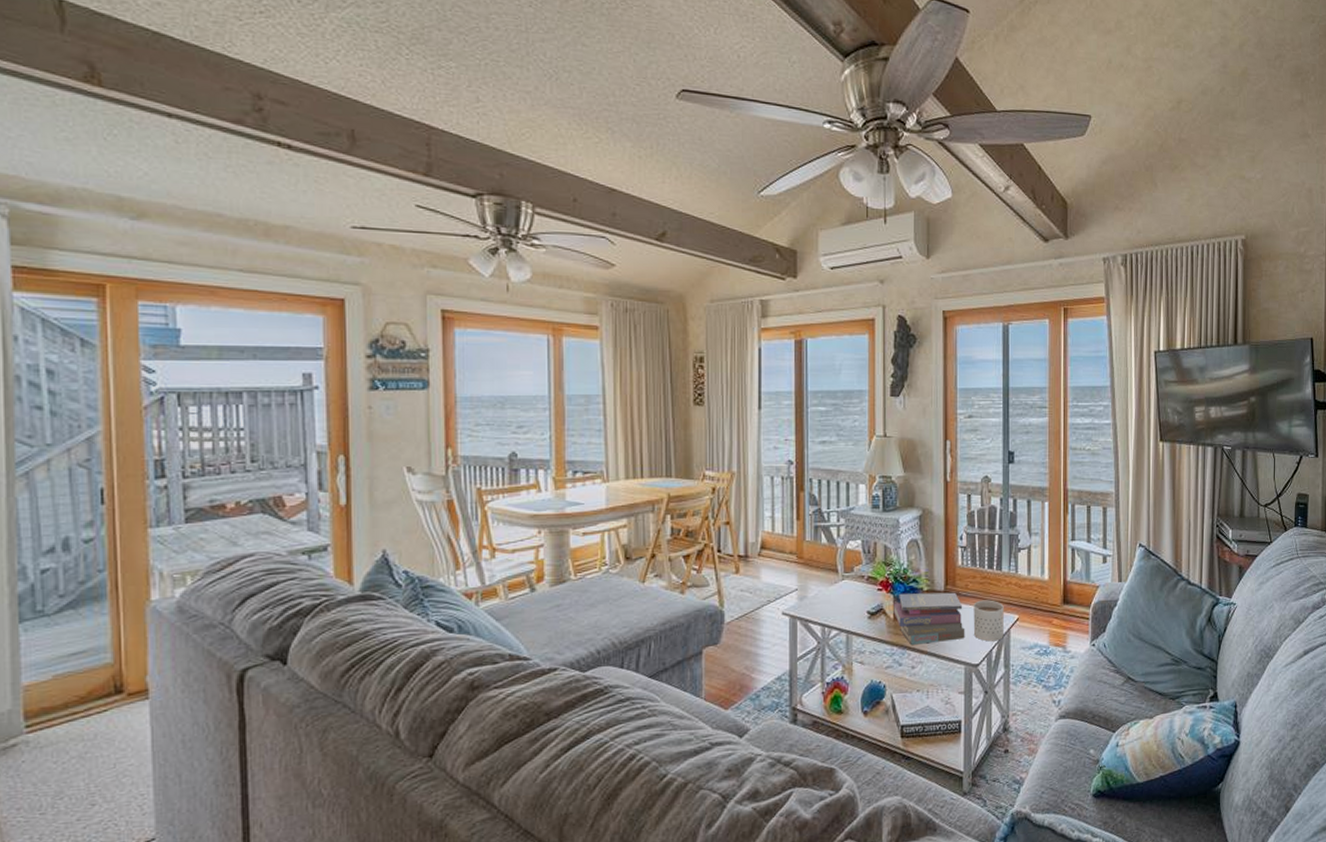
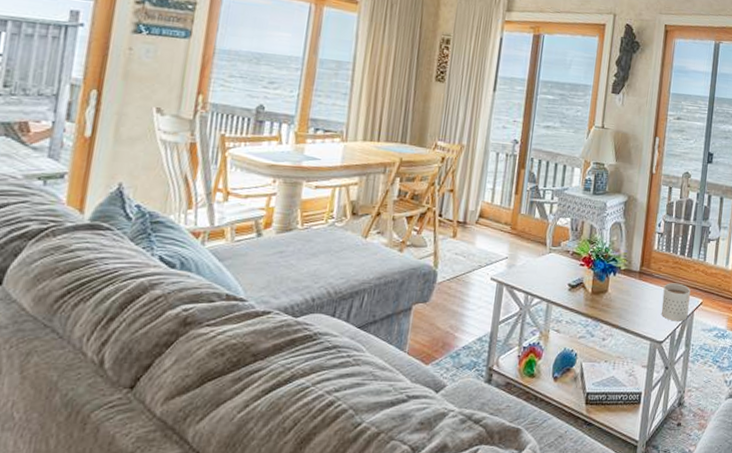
books: present [893,592,965,645] -> none [592,270,655,319]

